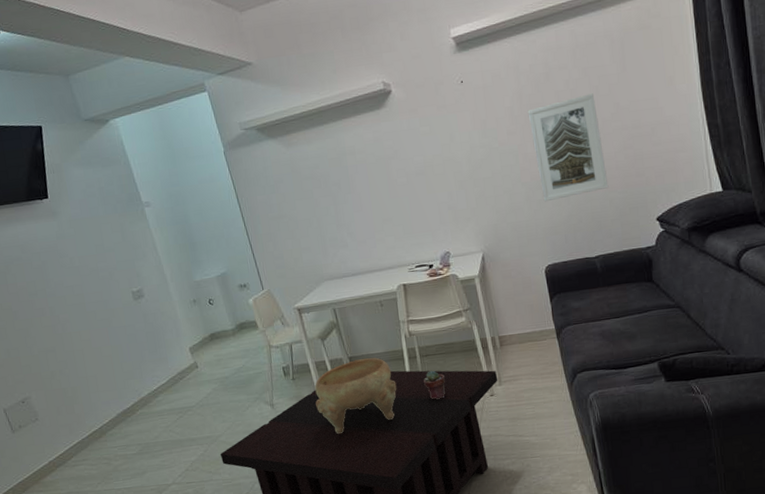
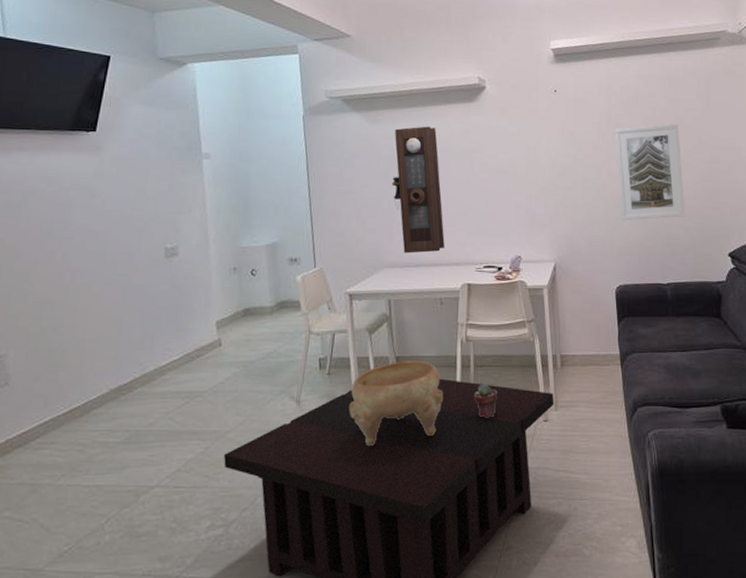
pendulum clock: none [311,140,376,265] -> present [391,126,445,254]

